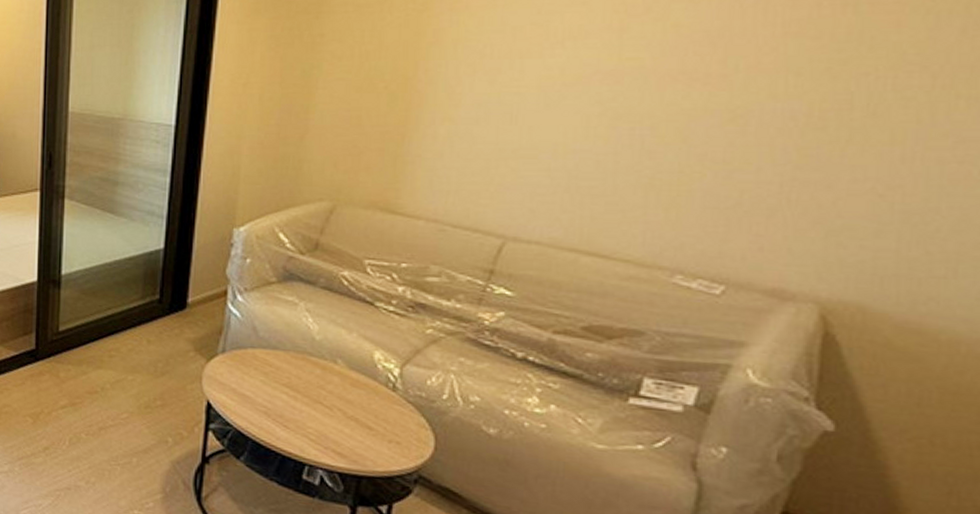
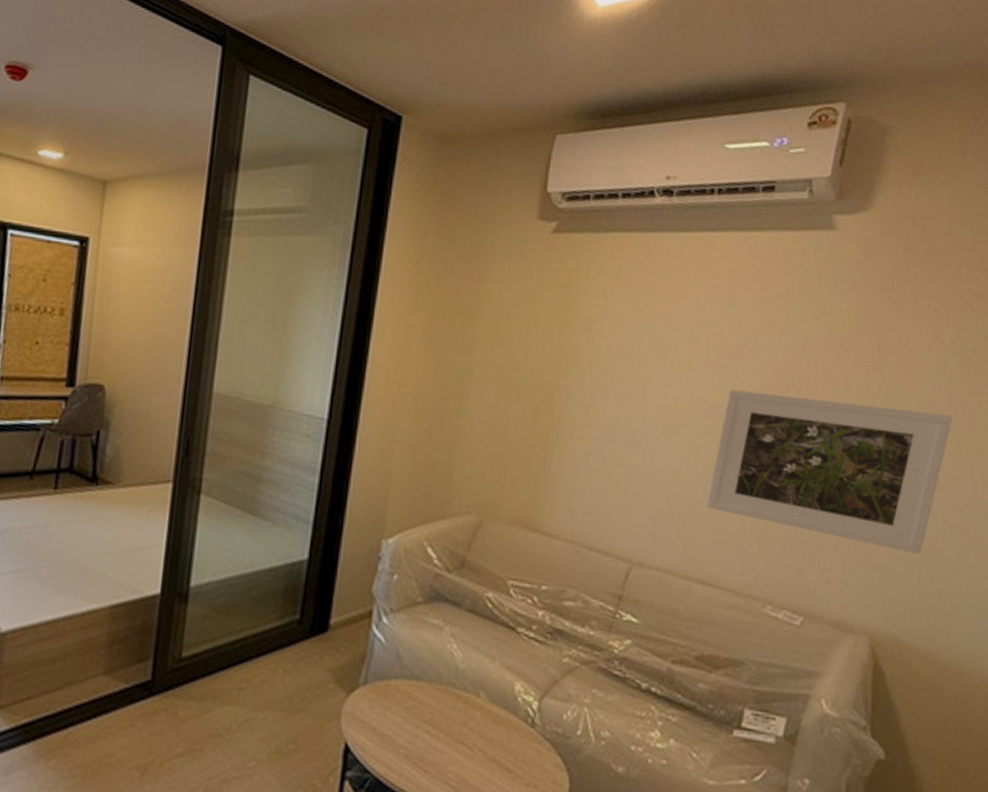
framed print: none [599,49,967,213] -> present [706,389,953,555]

